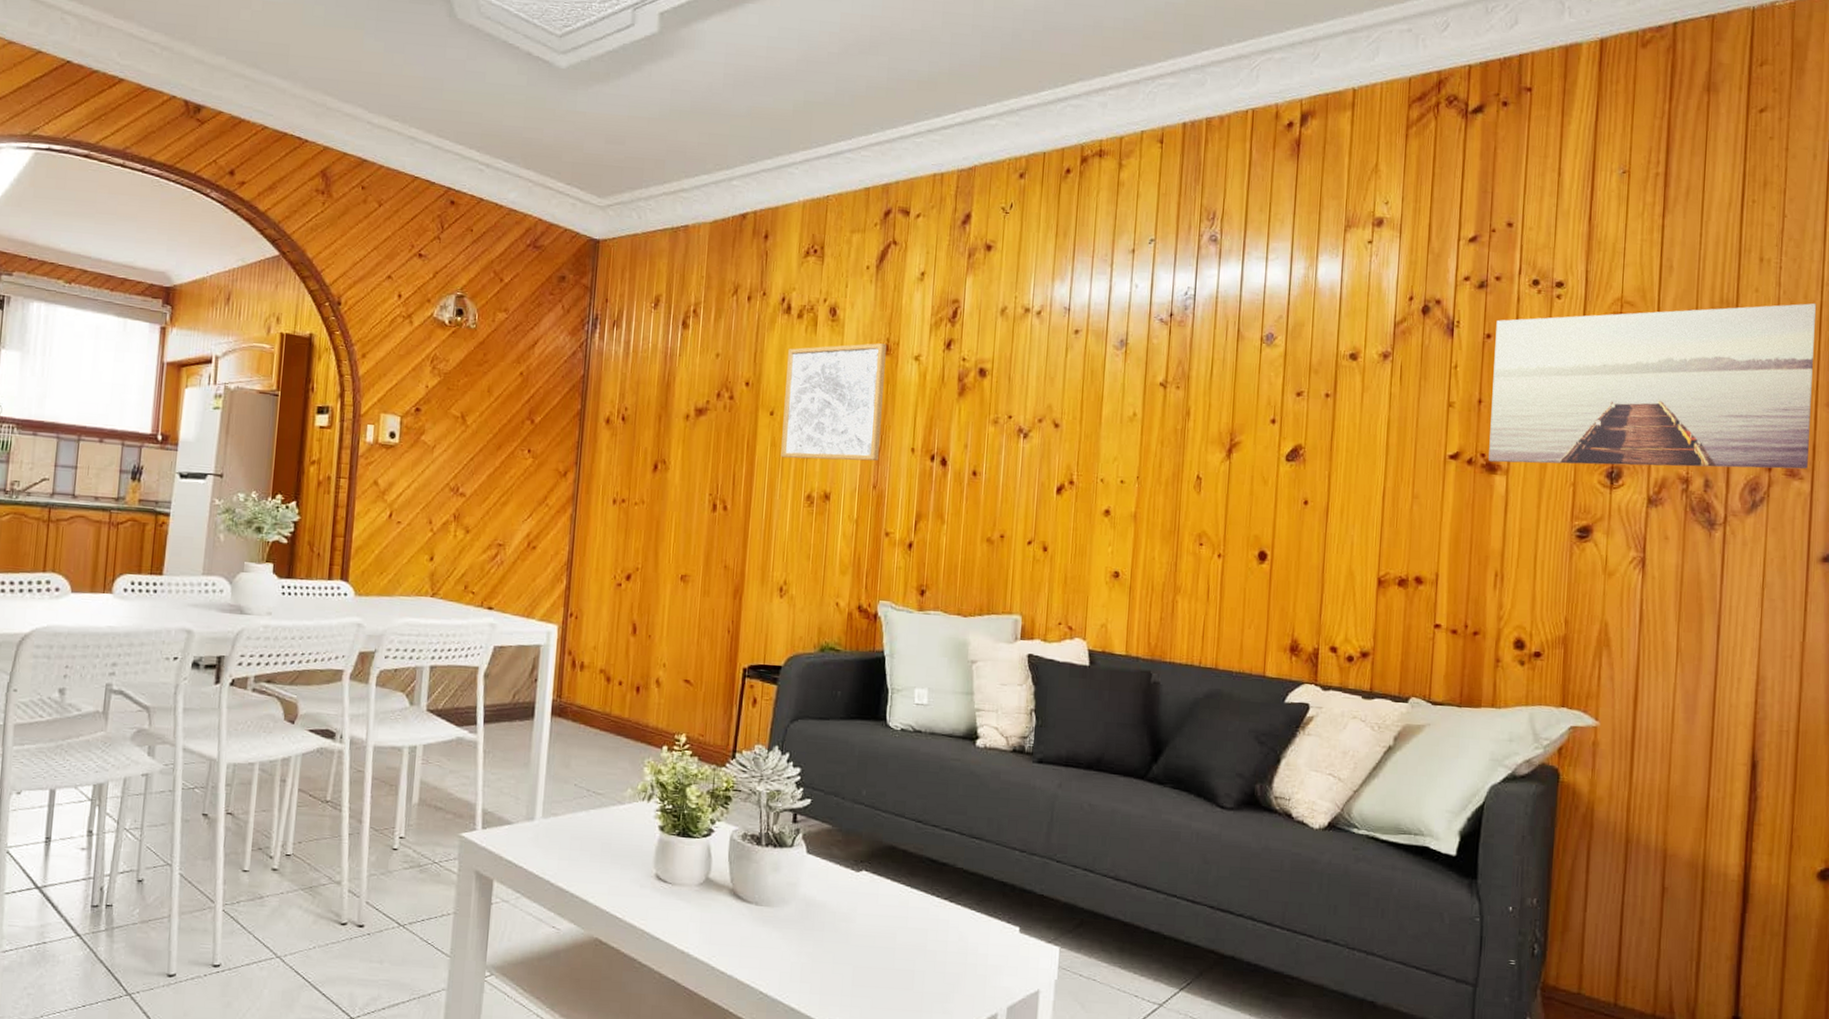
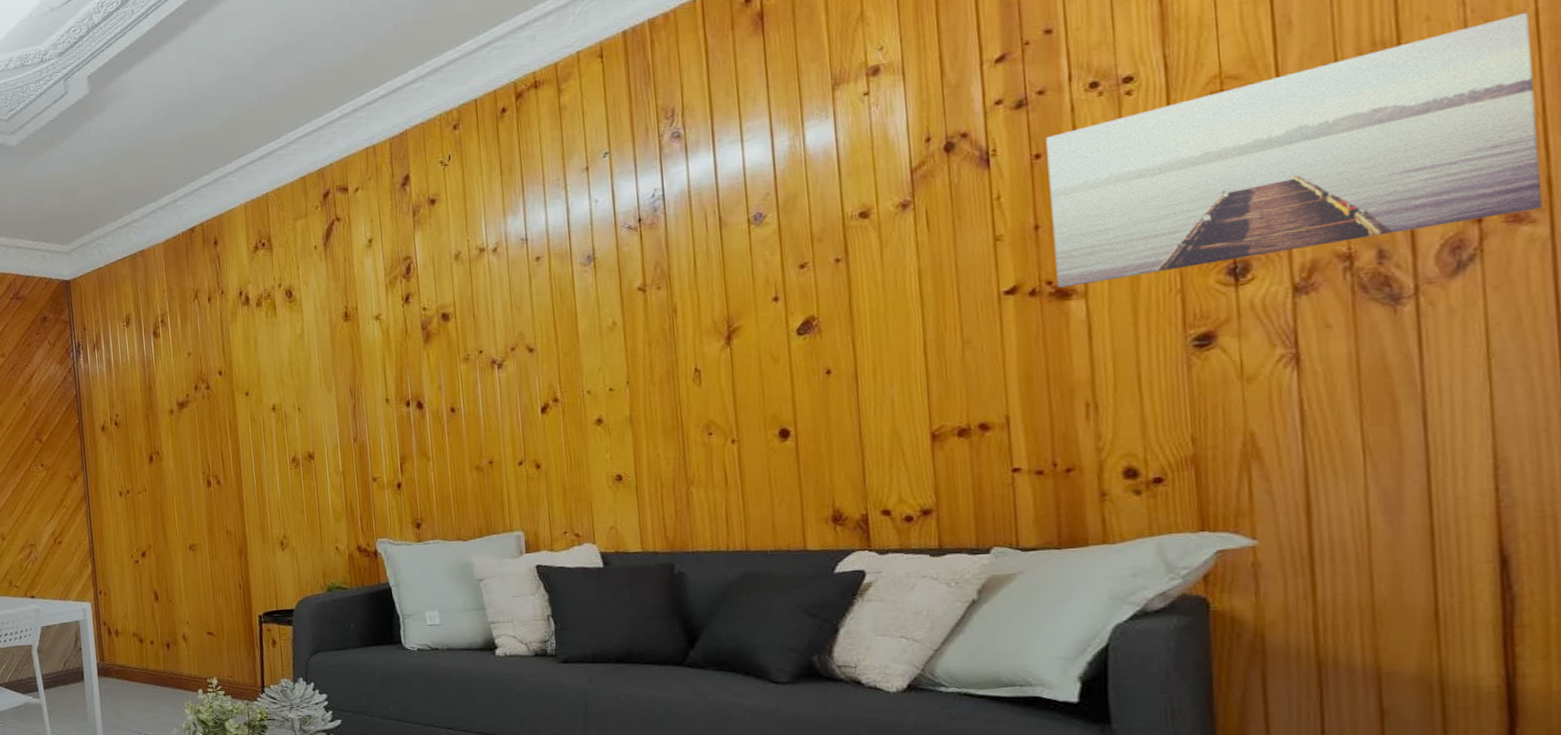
wall art: present [781,343,887,461] -> none [253,311,356,430]

